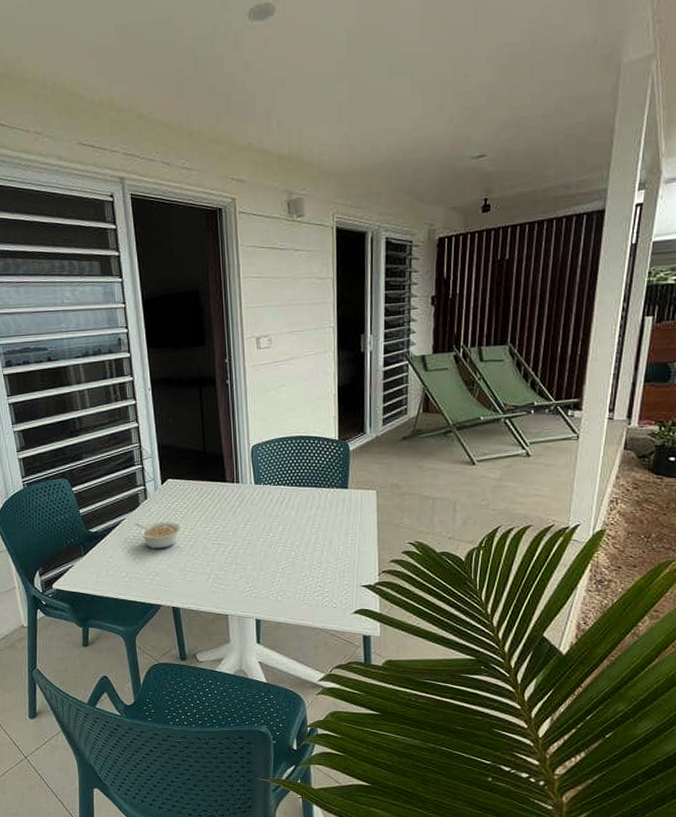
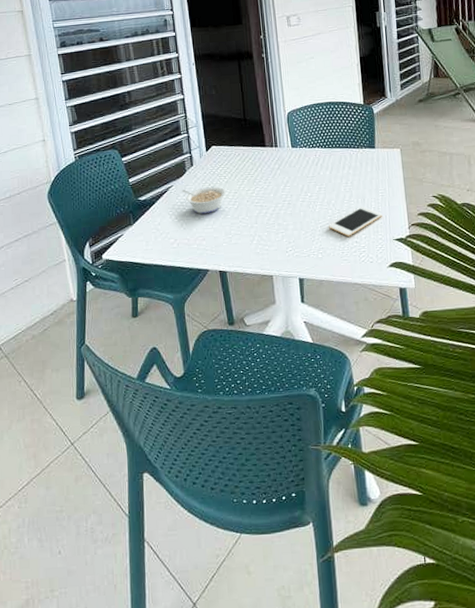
cell phone: none [291,550,351,580] -> present [329,207,383,237]

